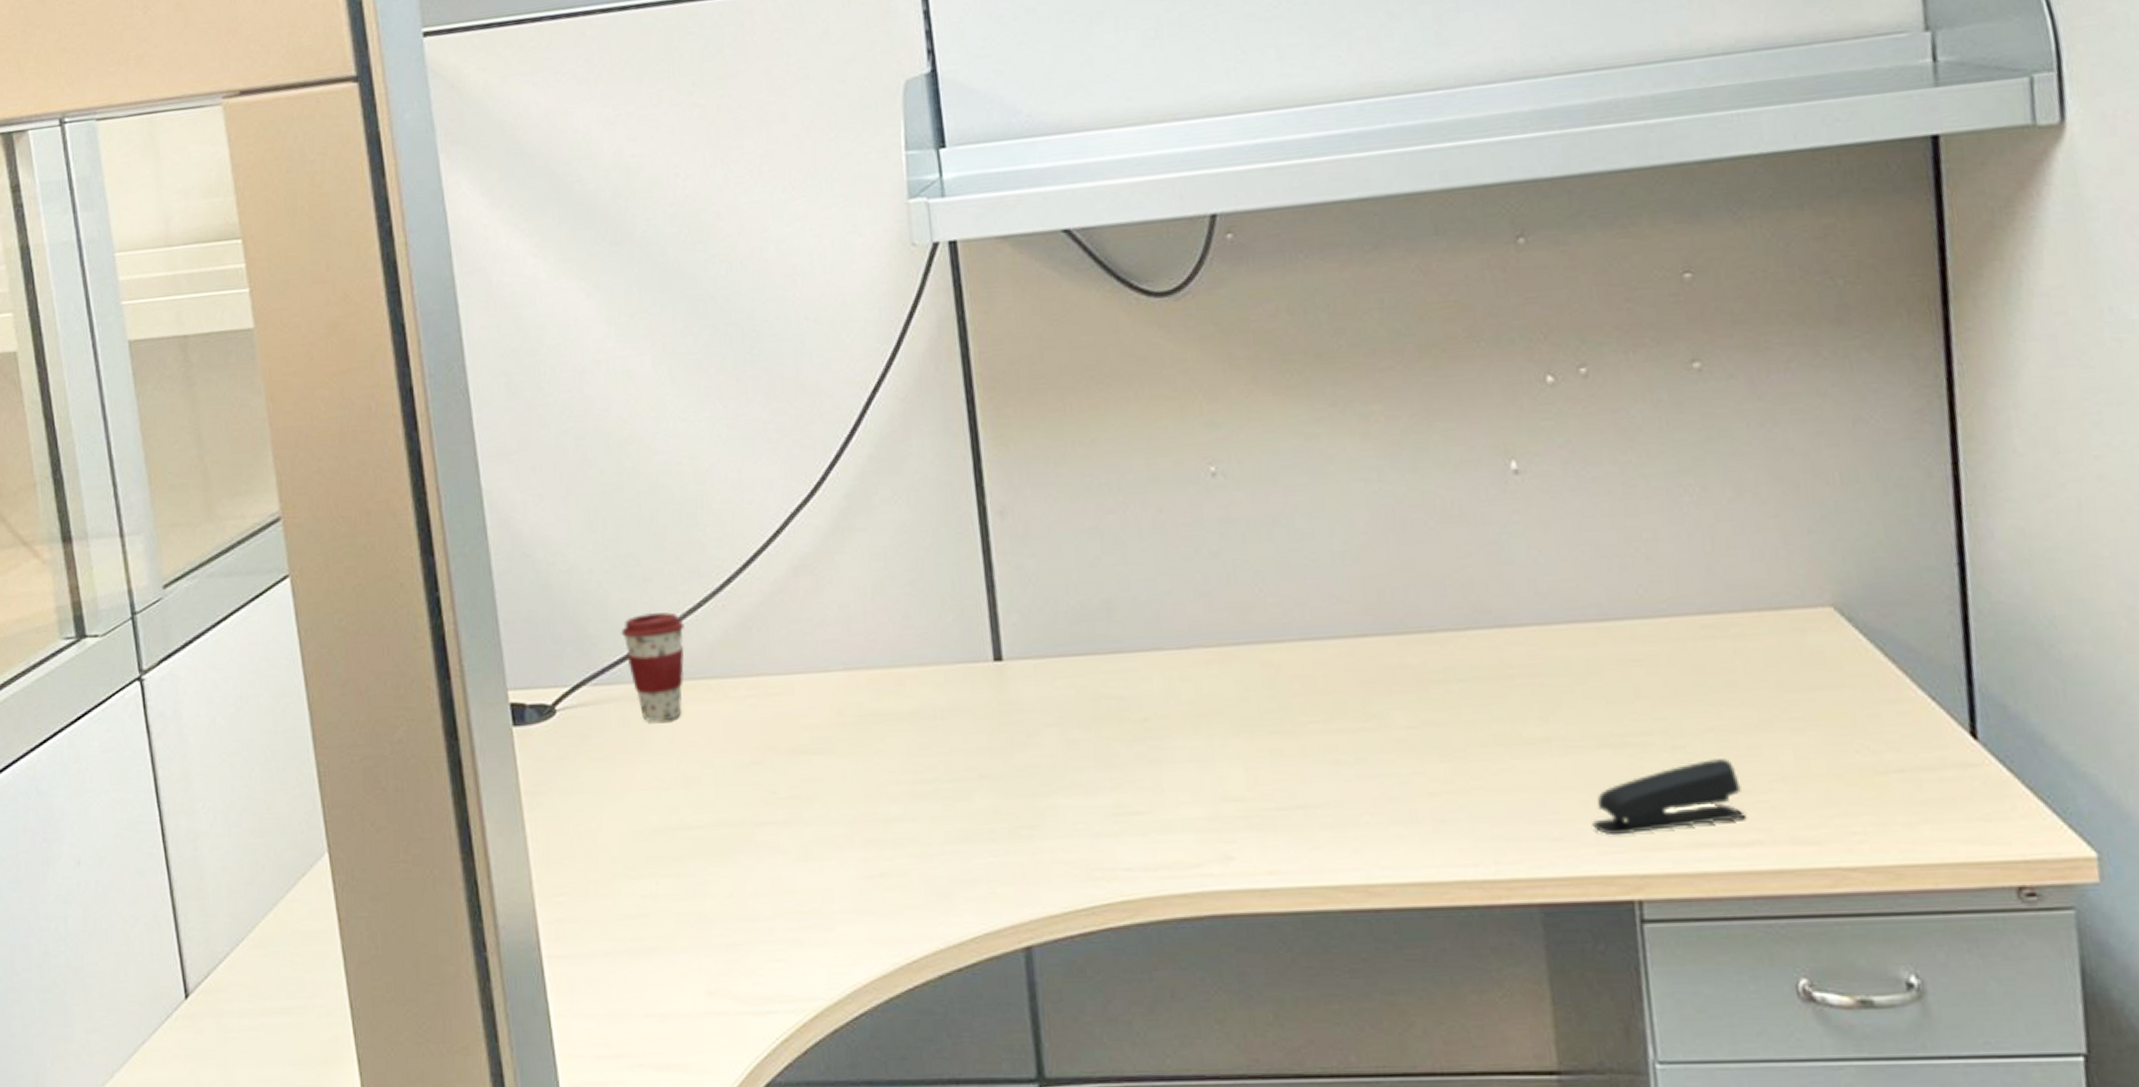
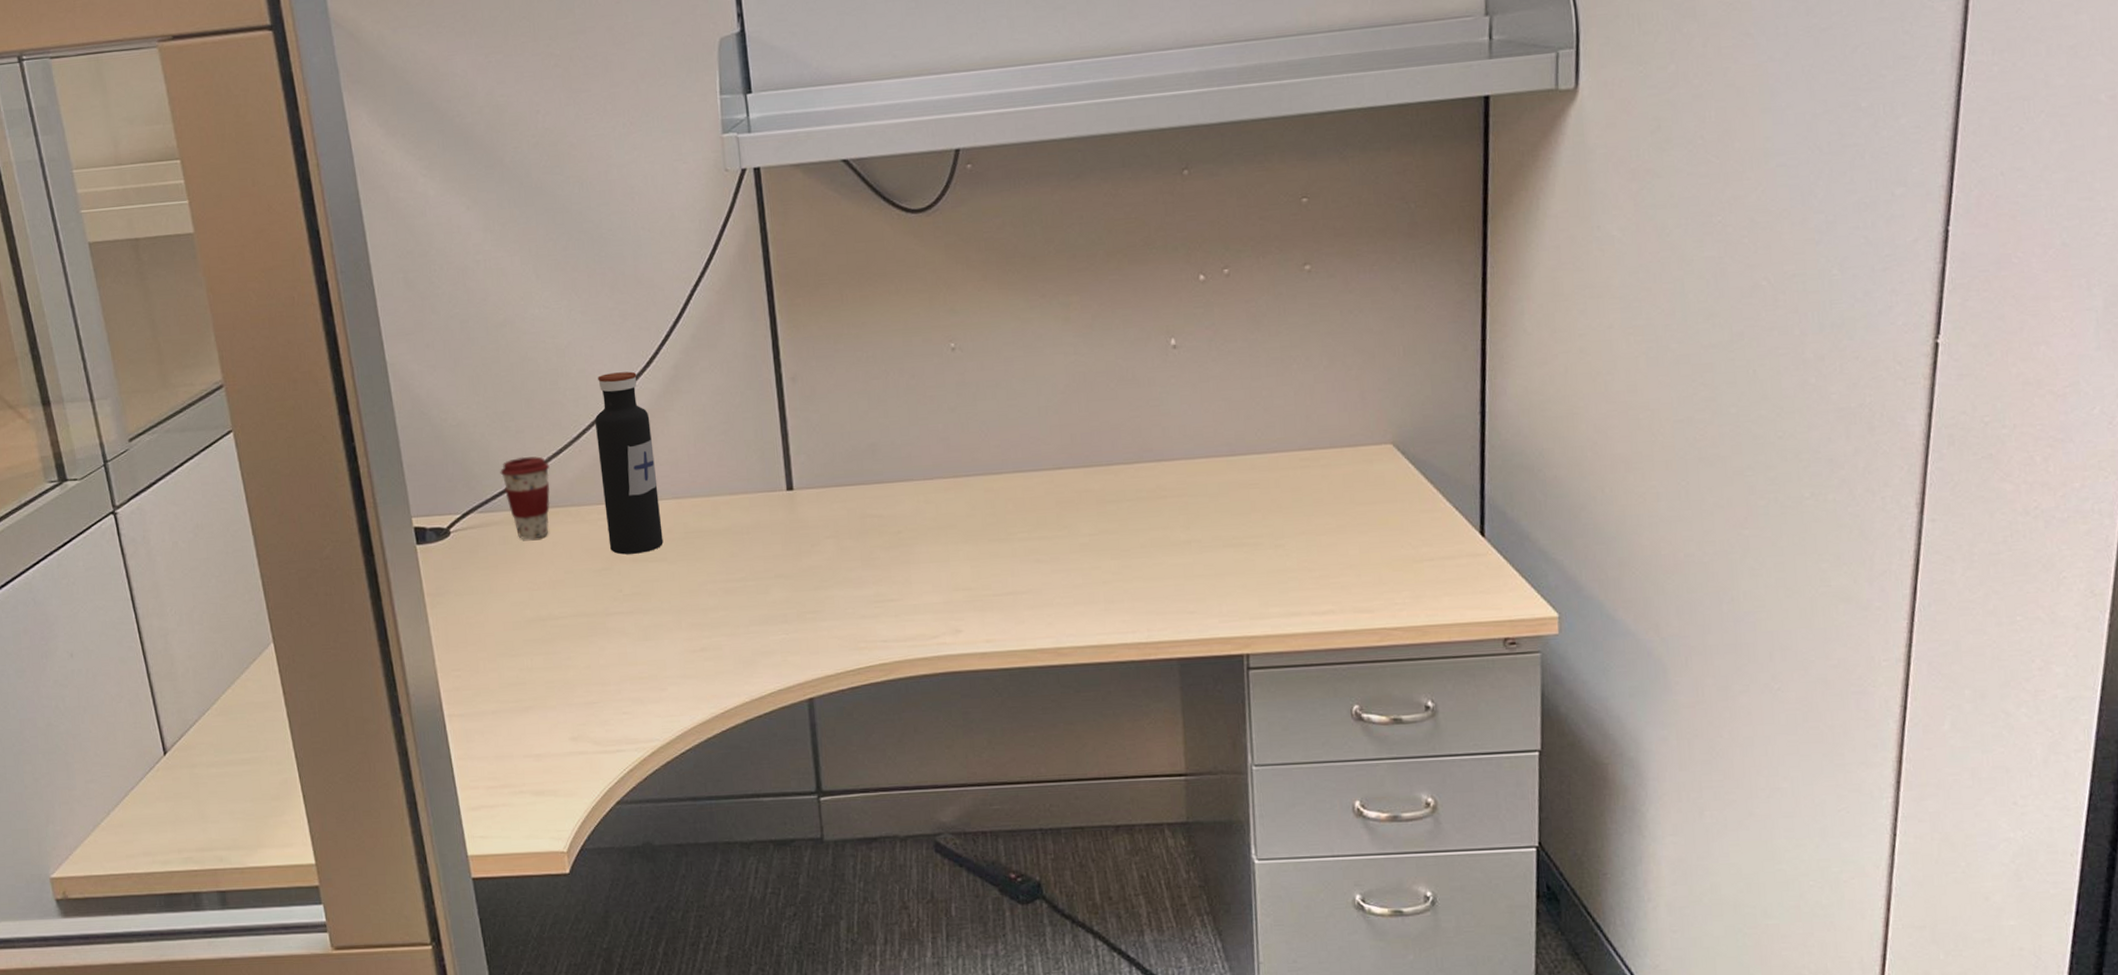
water bottle: none [743,502,831,744] -> present [594,371,663,555]
stapler: present [1592,759,1747,836] -> none [1217,553,1324,609]

